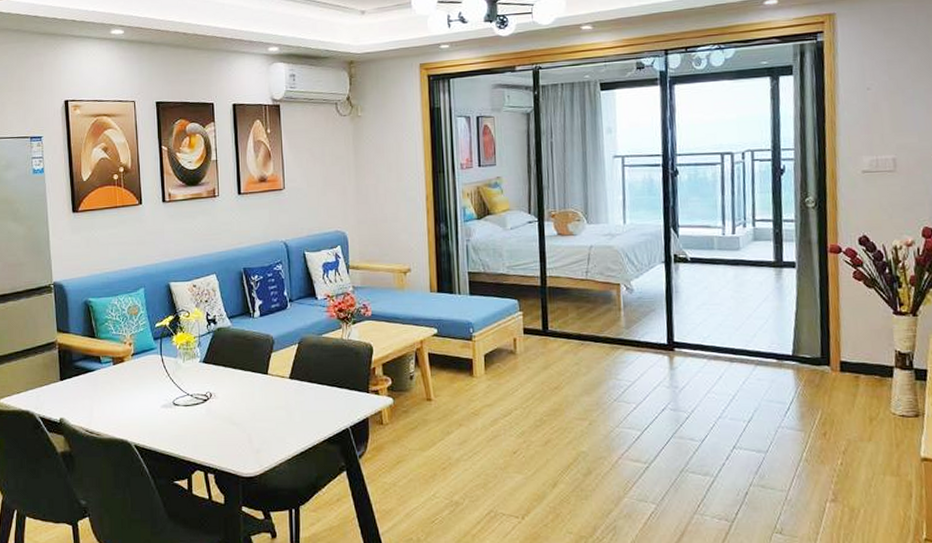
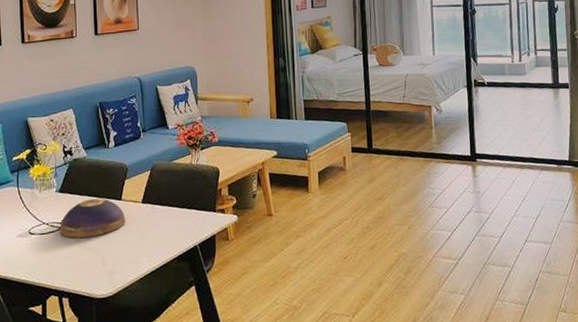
decorative bowl: none [204,371,272,412] -> present [59,198,126,238]

